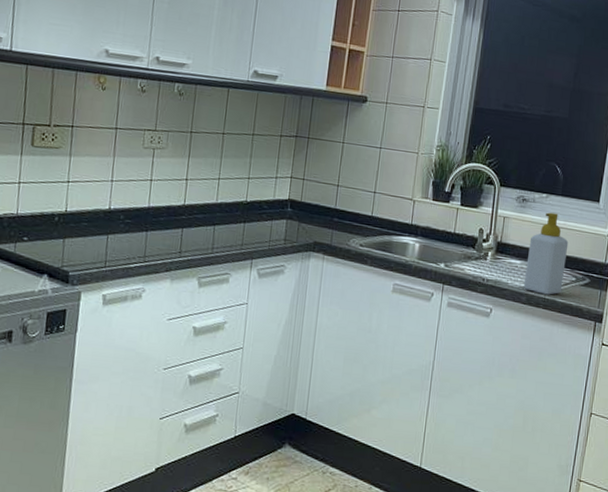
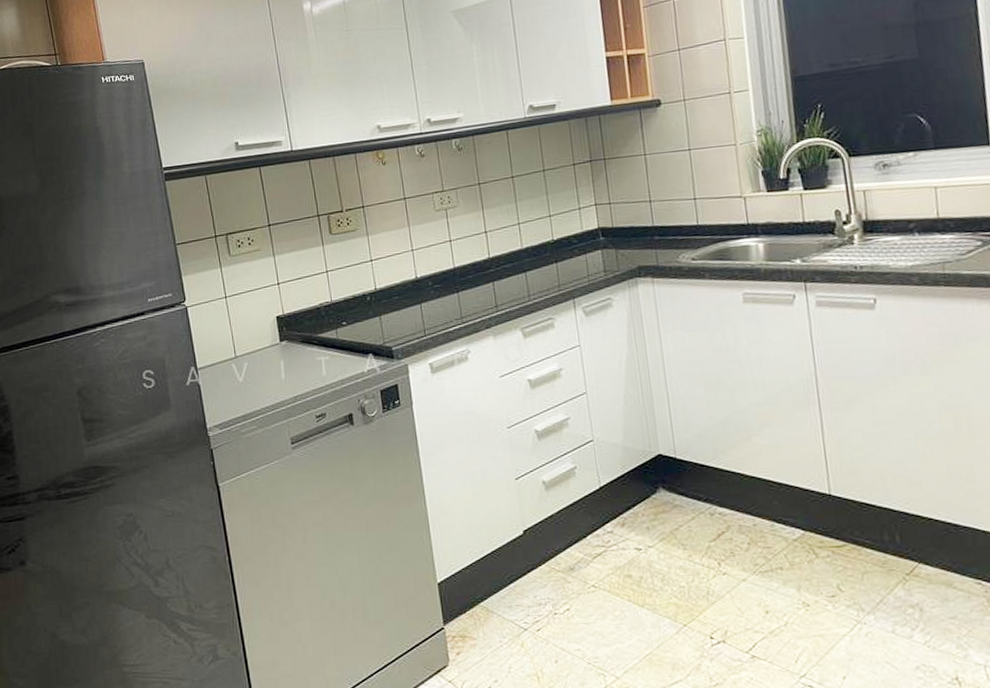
soap bottle: present [523,212,569,295] -> none [905,171,965,270]

